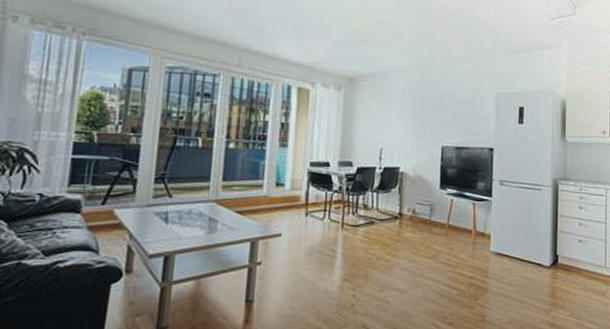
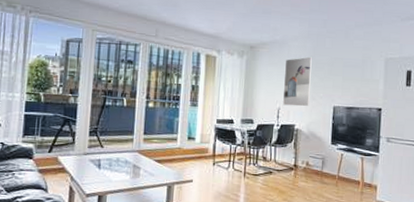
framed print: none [386,91,418,147] -> present [283,56,312,107]

